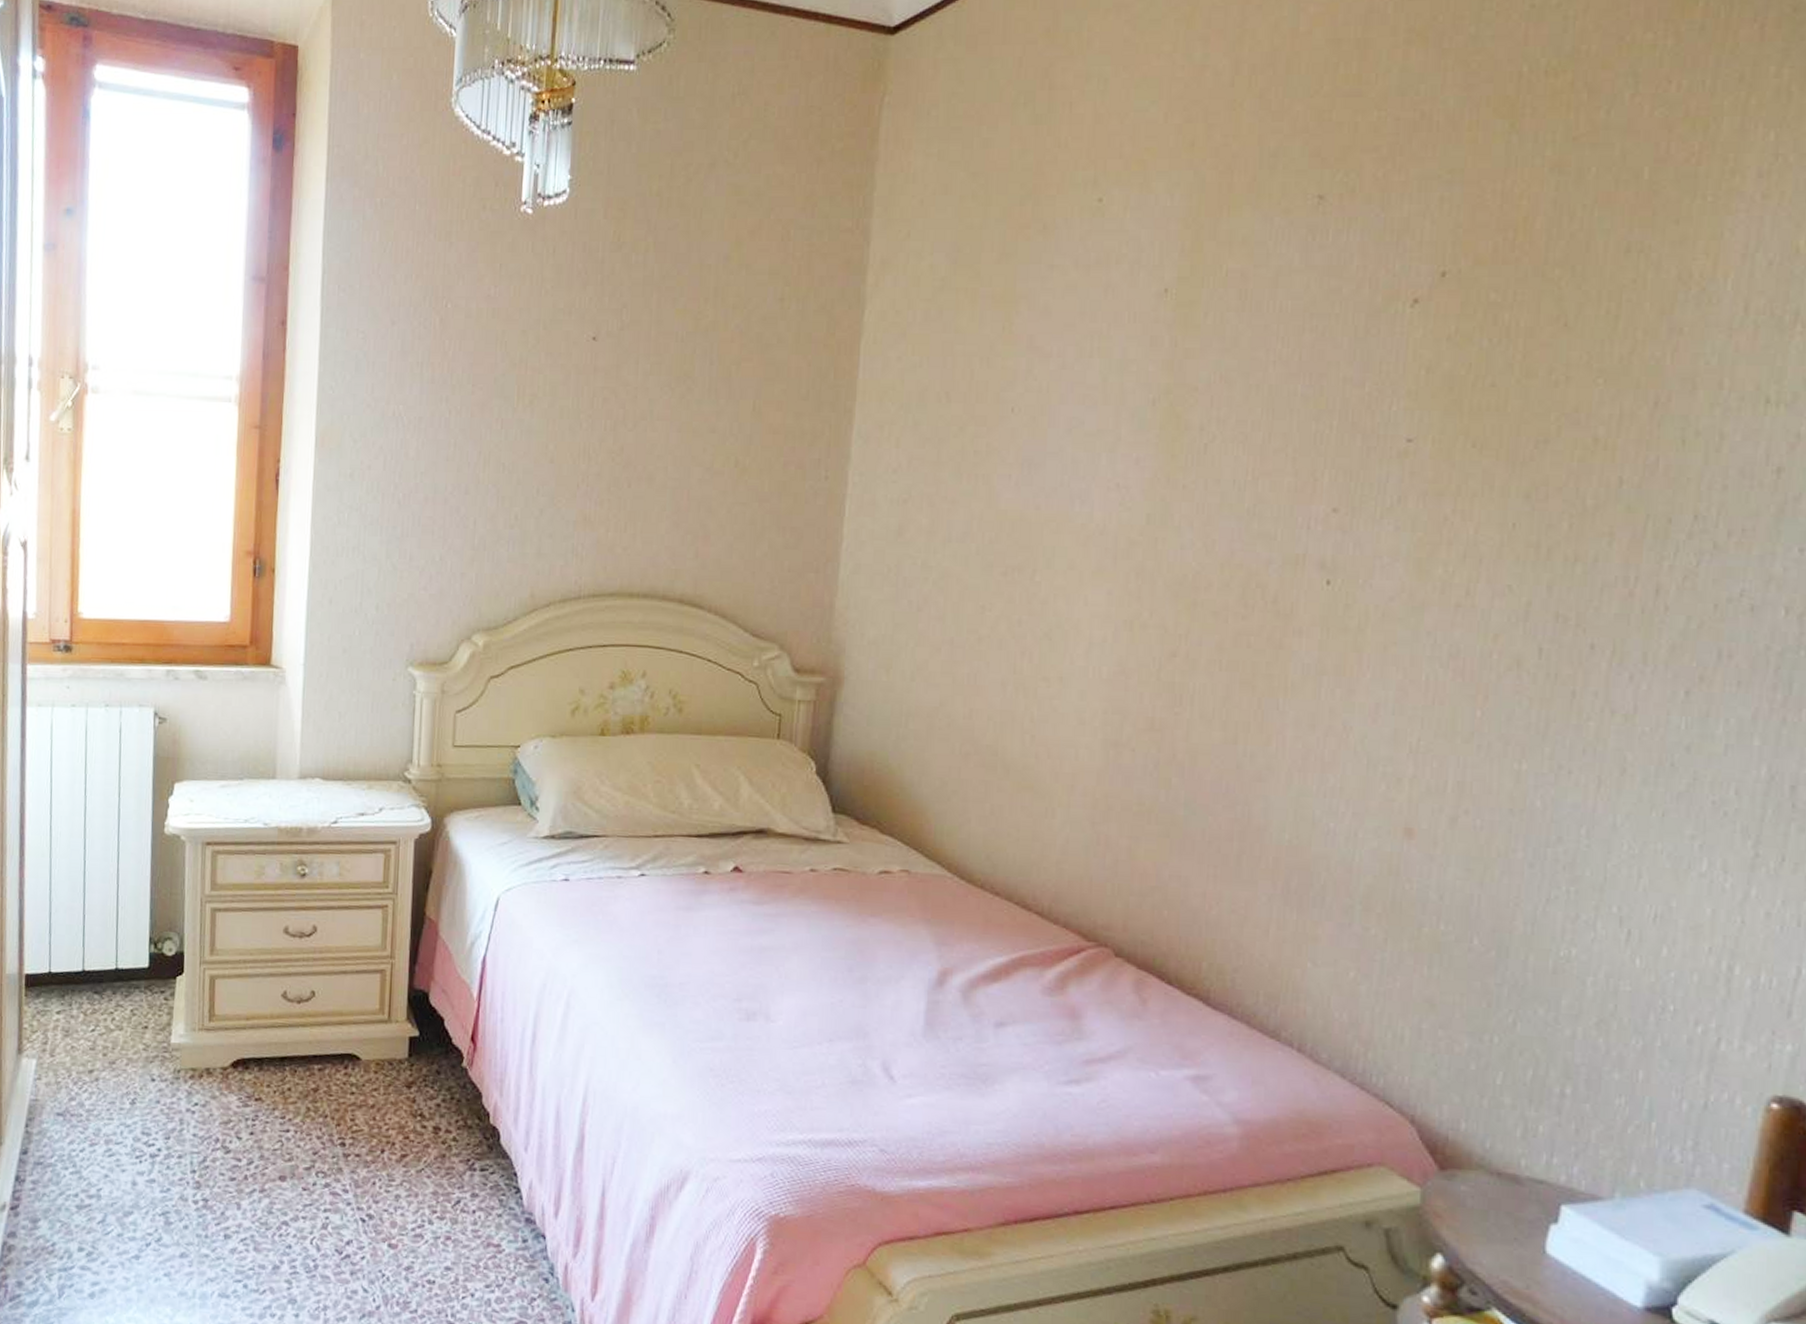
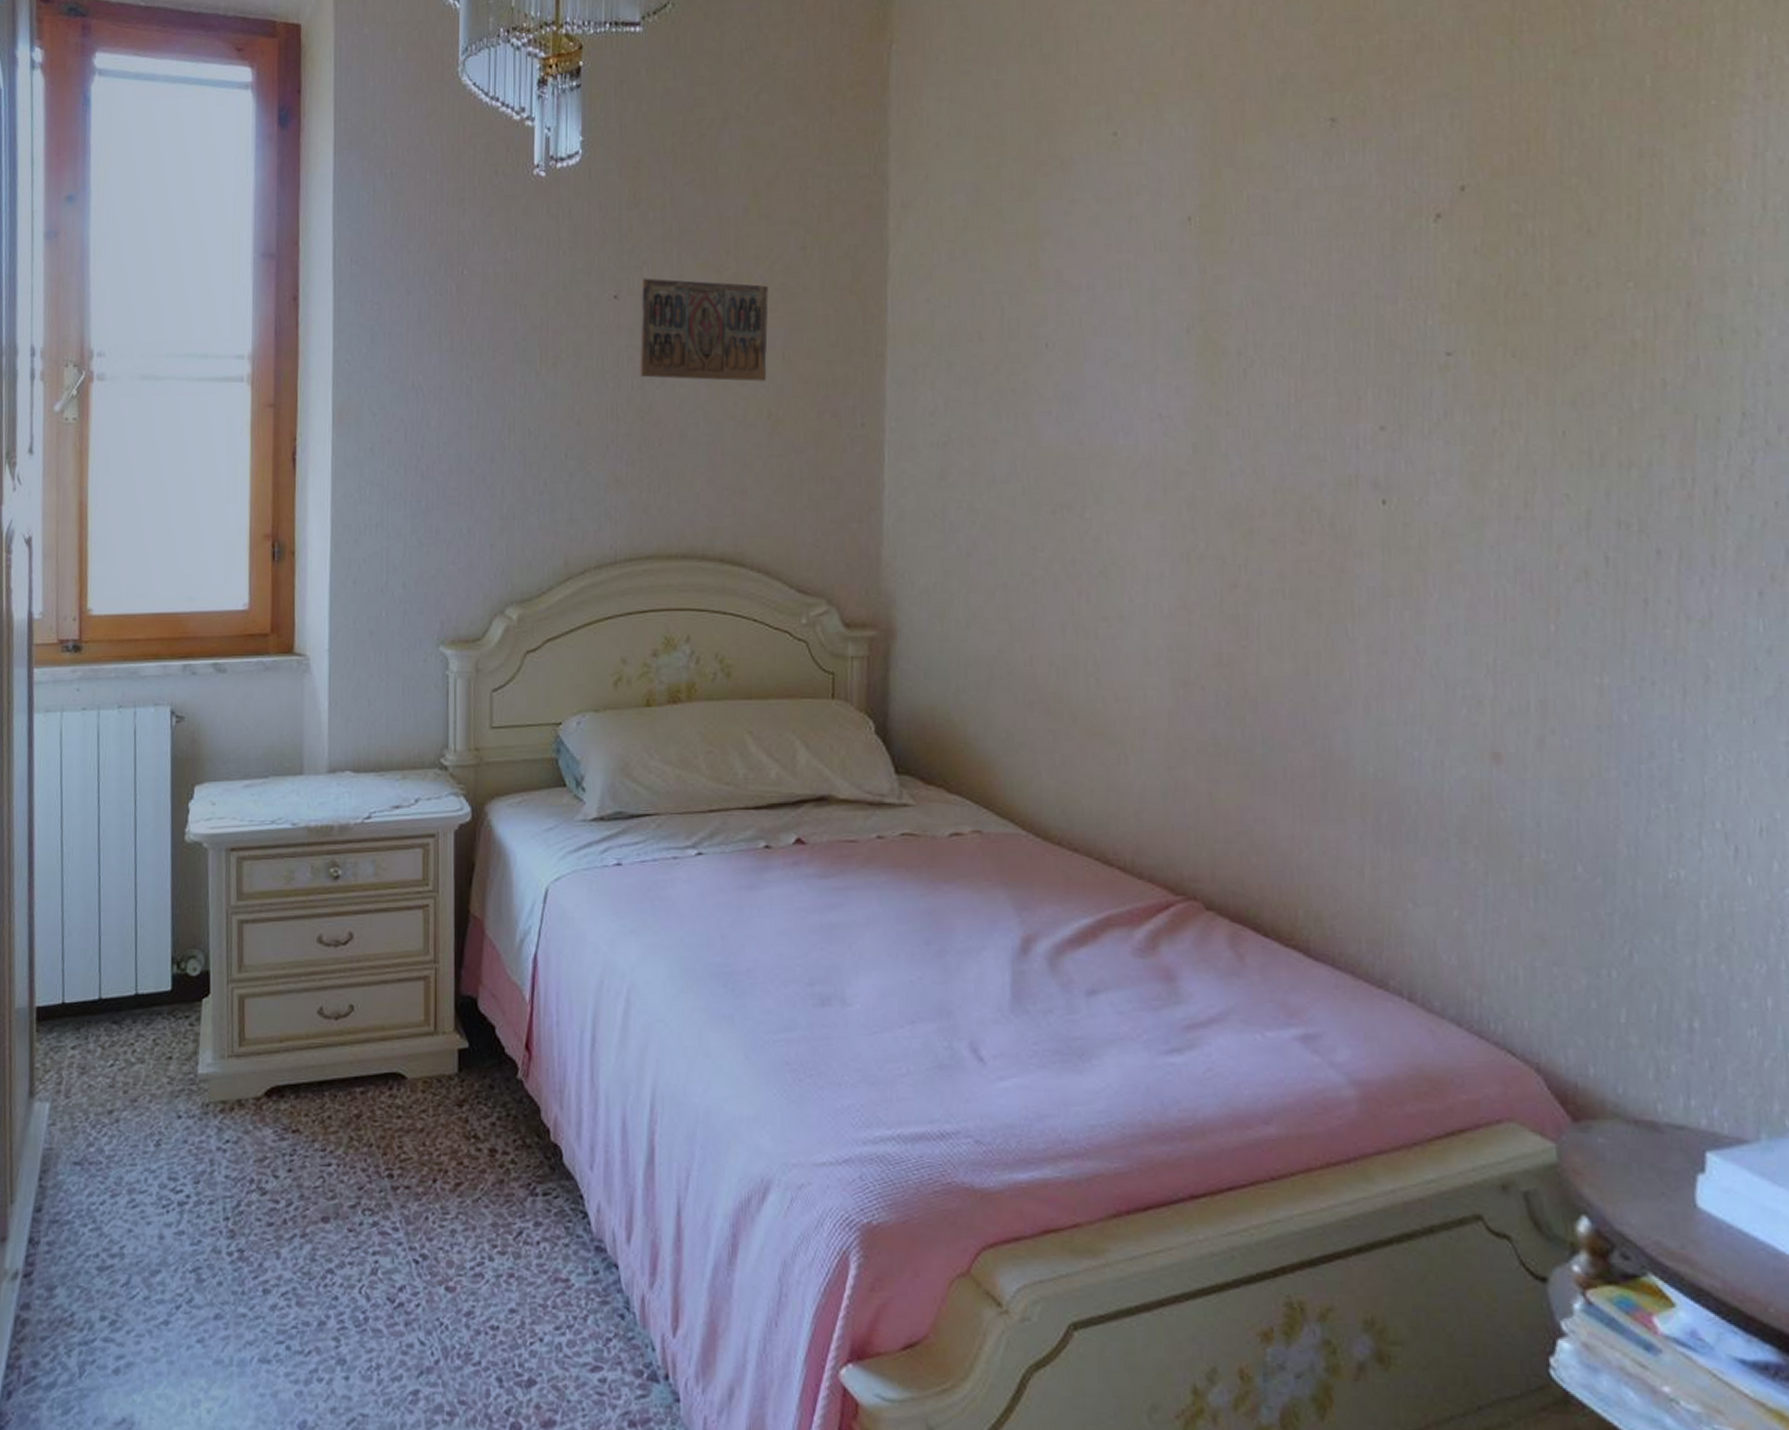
religious icon: none [612,321,744,430] -> present [639,278,768,381]

